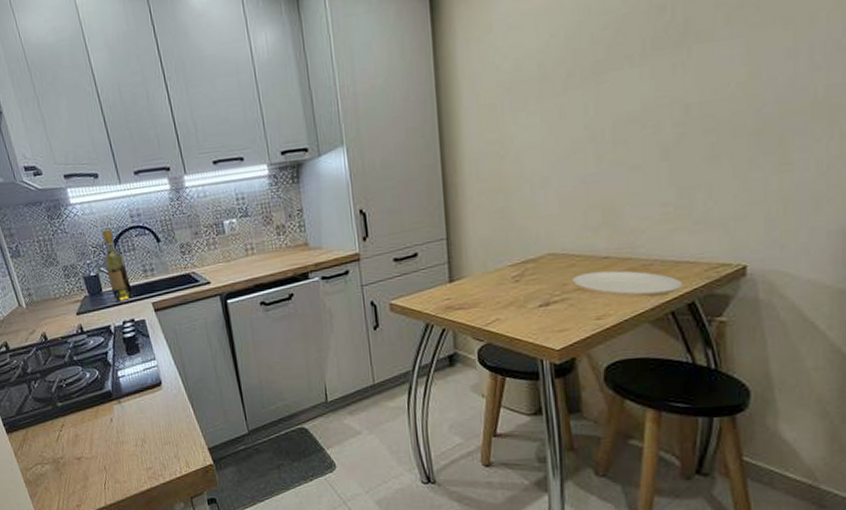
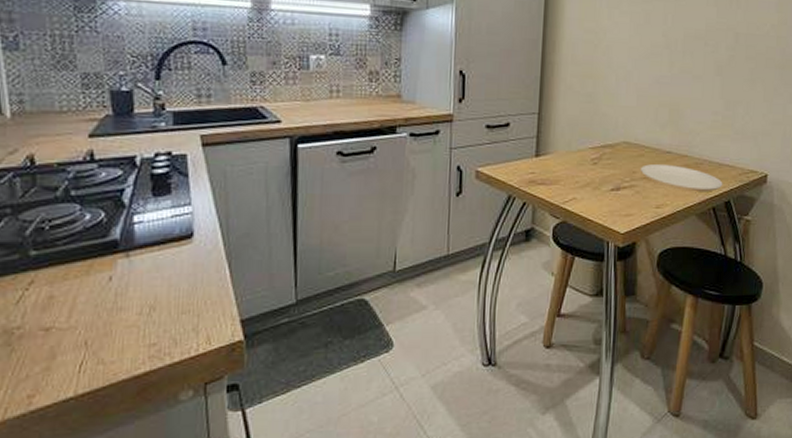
bottle: present [101,229,133,301] -> none [145,38,177,128]

